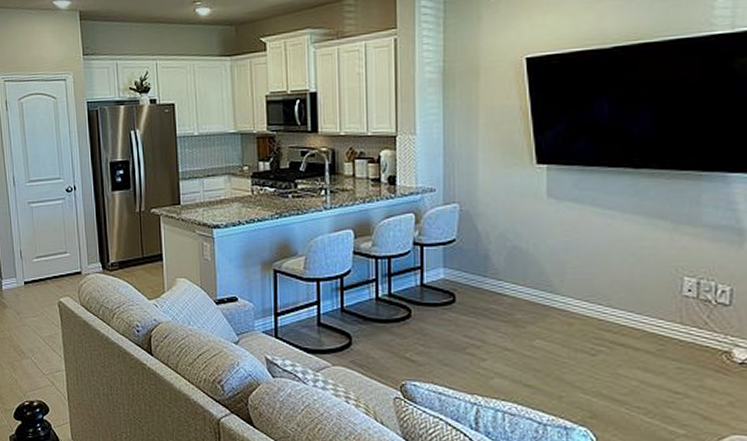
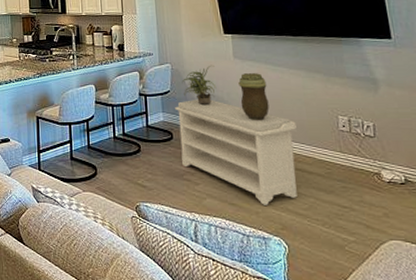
bench: none [461,252,624,388] -> present [175,99,298,205]
potted plant: none [472,205,520,258] -> present [182,65,217,105]
decorative urn: none [551,218,590,280] -> present [238,73,269,120]

